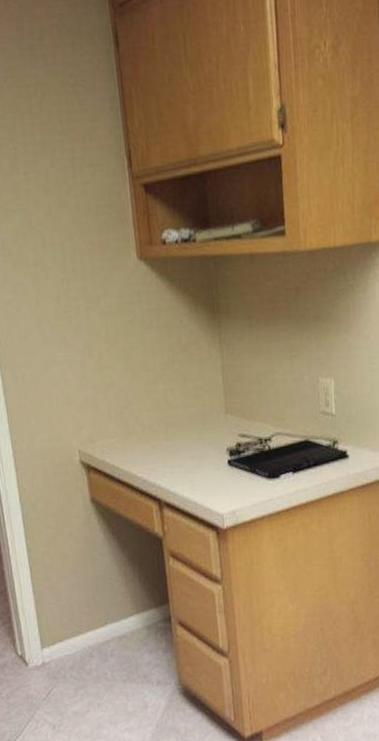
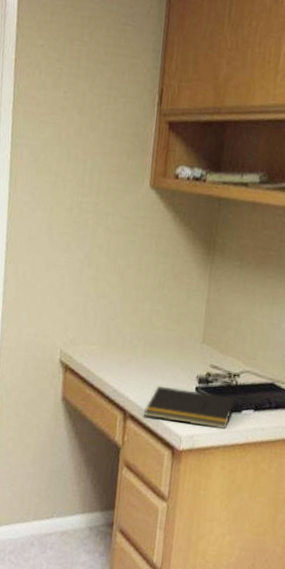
notepad: none [179,463,271,502] -> present [144,386,235,429]

